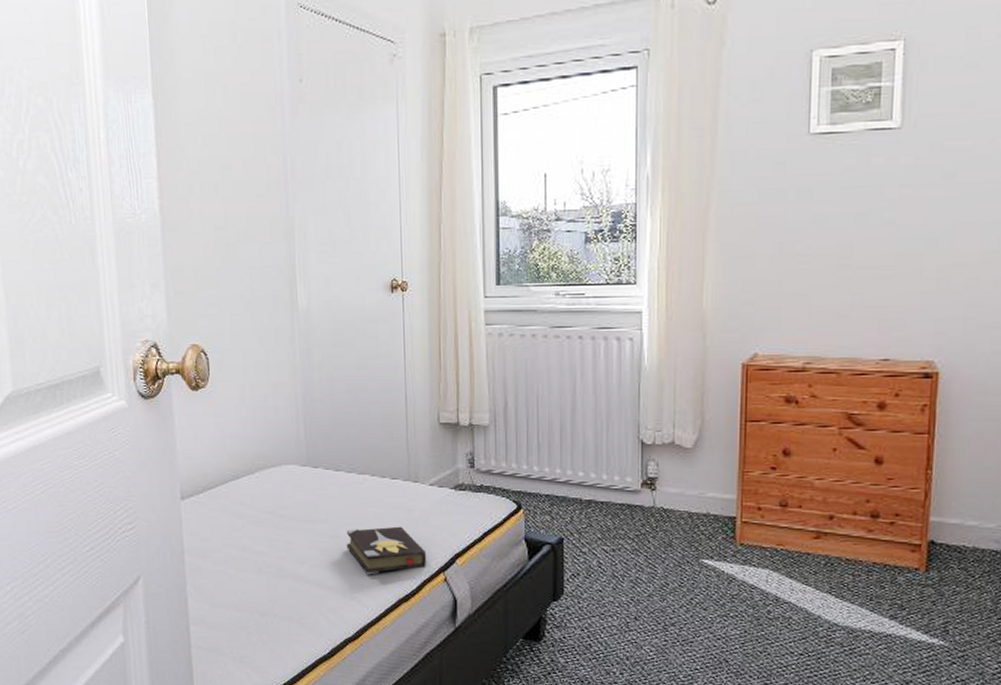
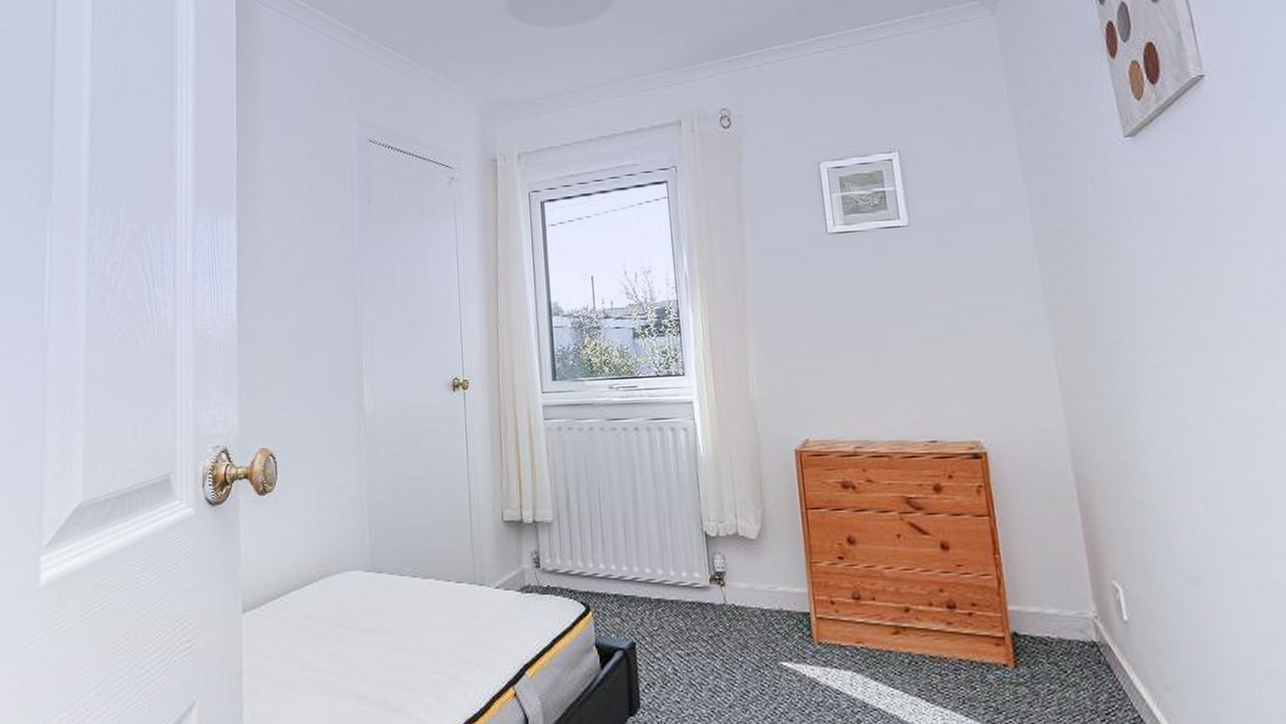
hardback book: present [346,526,427,575] -> none [411,635,495,692]

